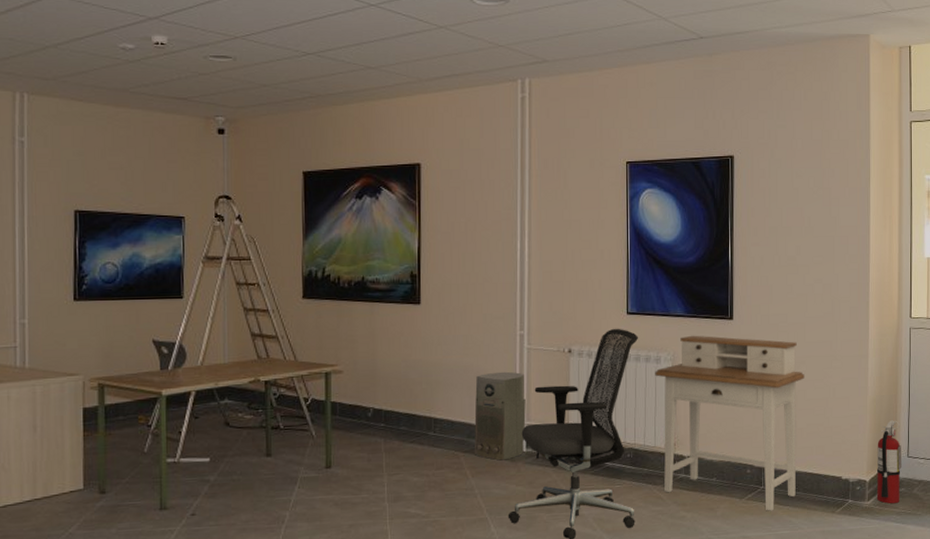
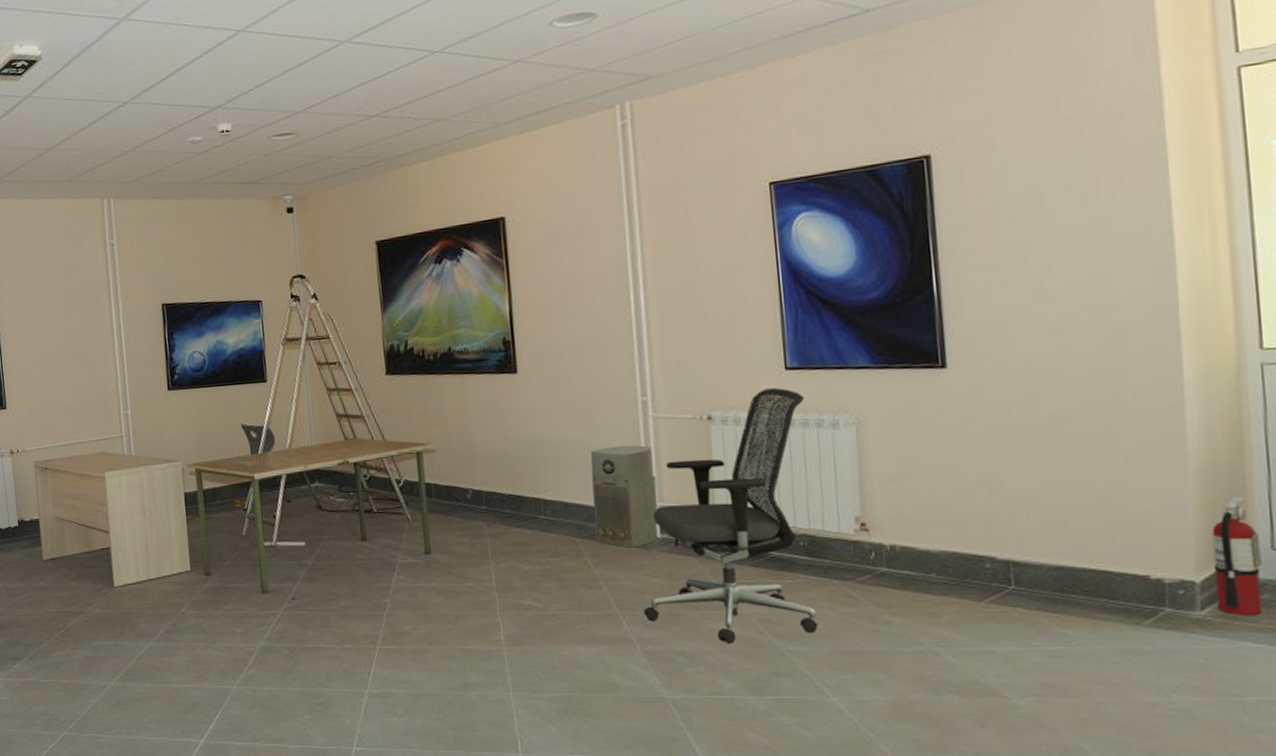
desk: present [655,335,805,511] -> none [832,390,1073,619]

